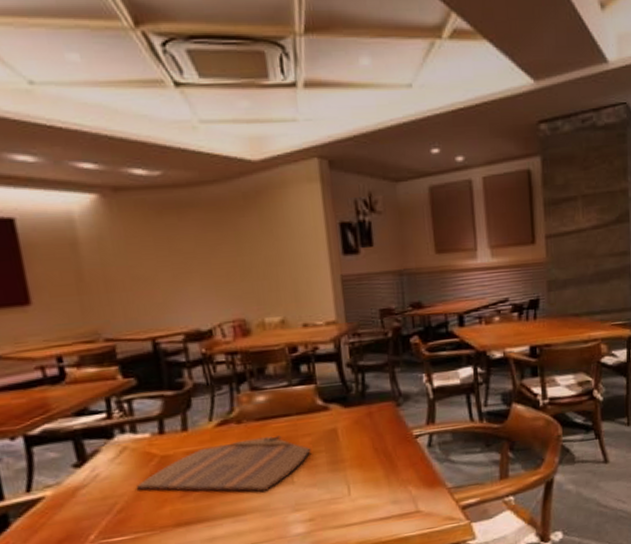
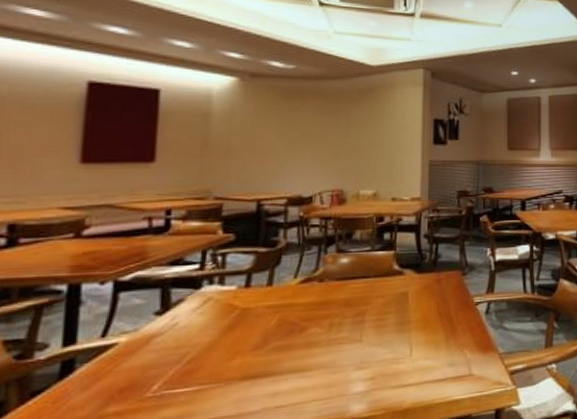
cutting board: present [136,435,311,493] -> none [211,295,382,349]

